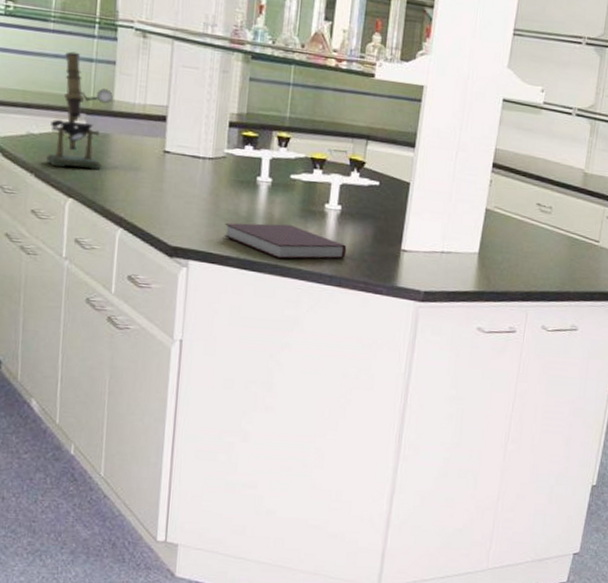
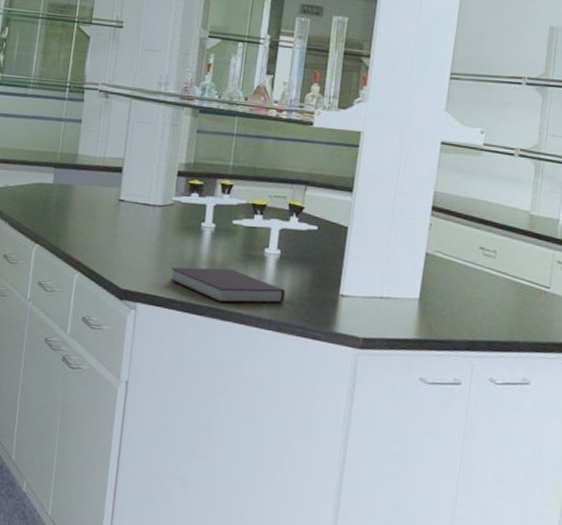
microscope: present [46,51,113,170] -> none [19,112,78,218]

